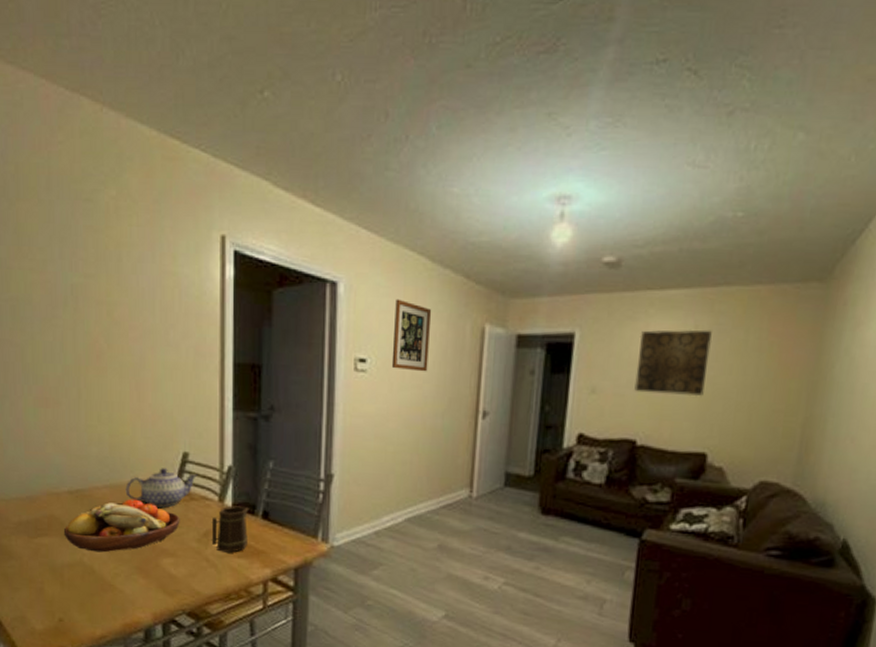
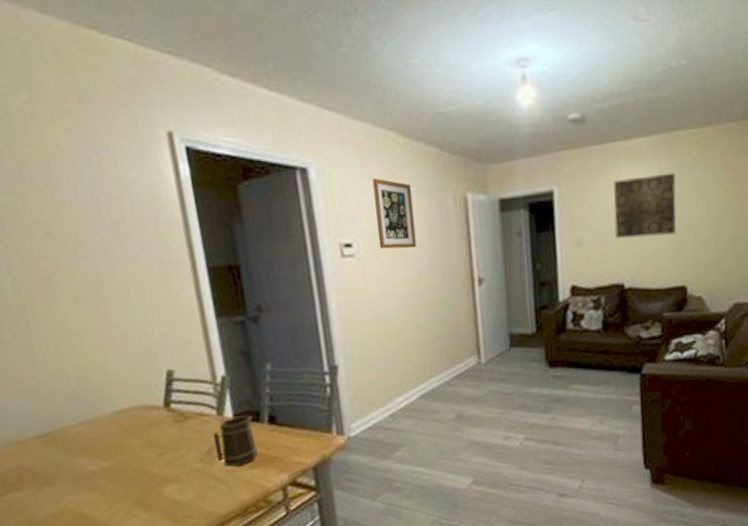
fruit bowl: present [63,498,180,553] -> none [38,430,178,497]
teapot: present [125,468,198,508] -> none [105,391,188,434]

